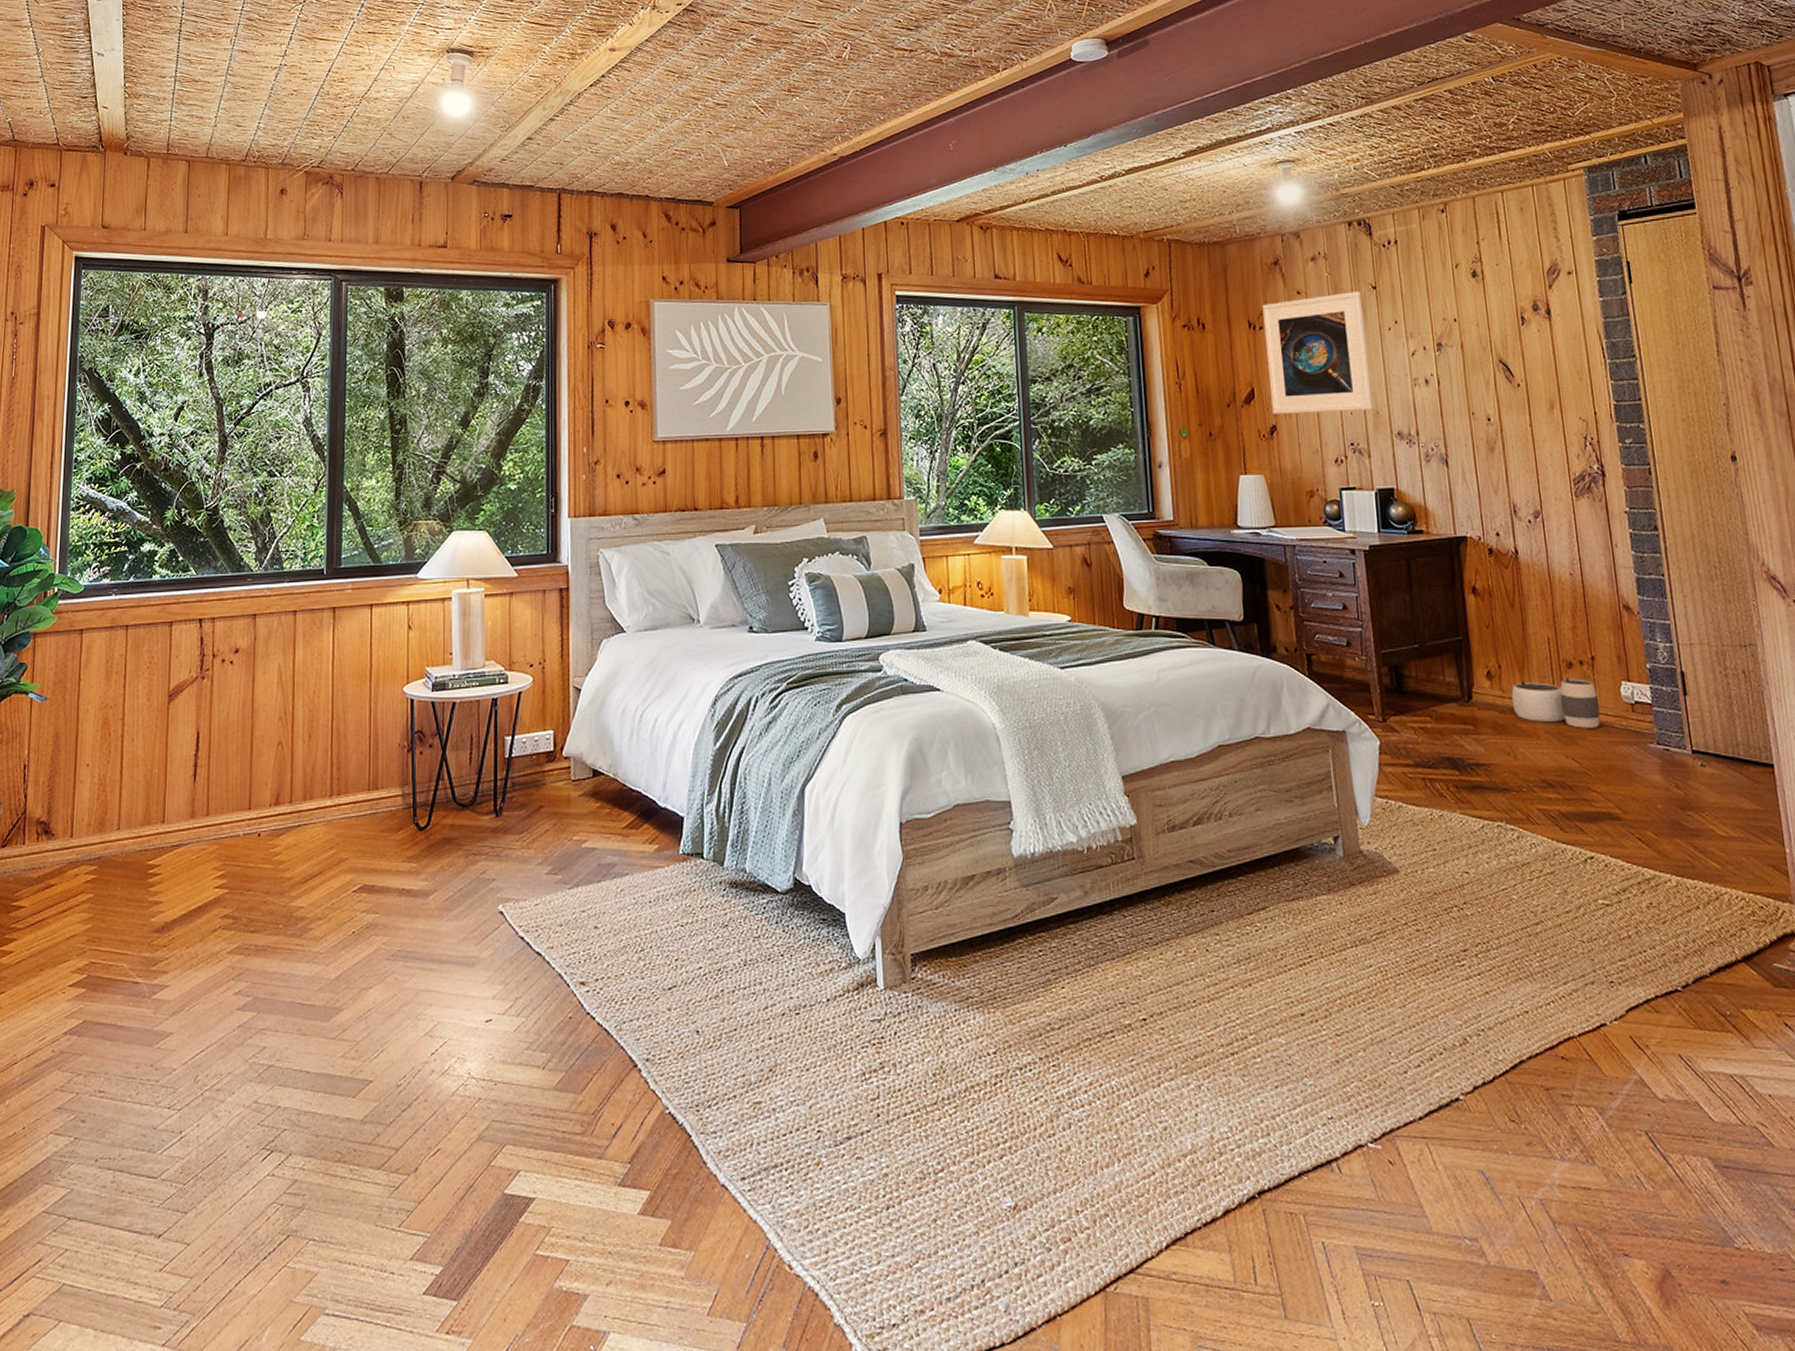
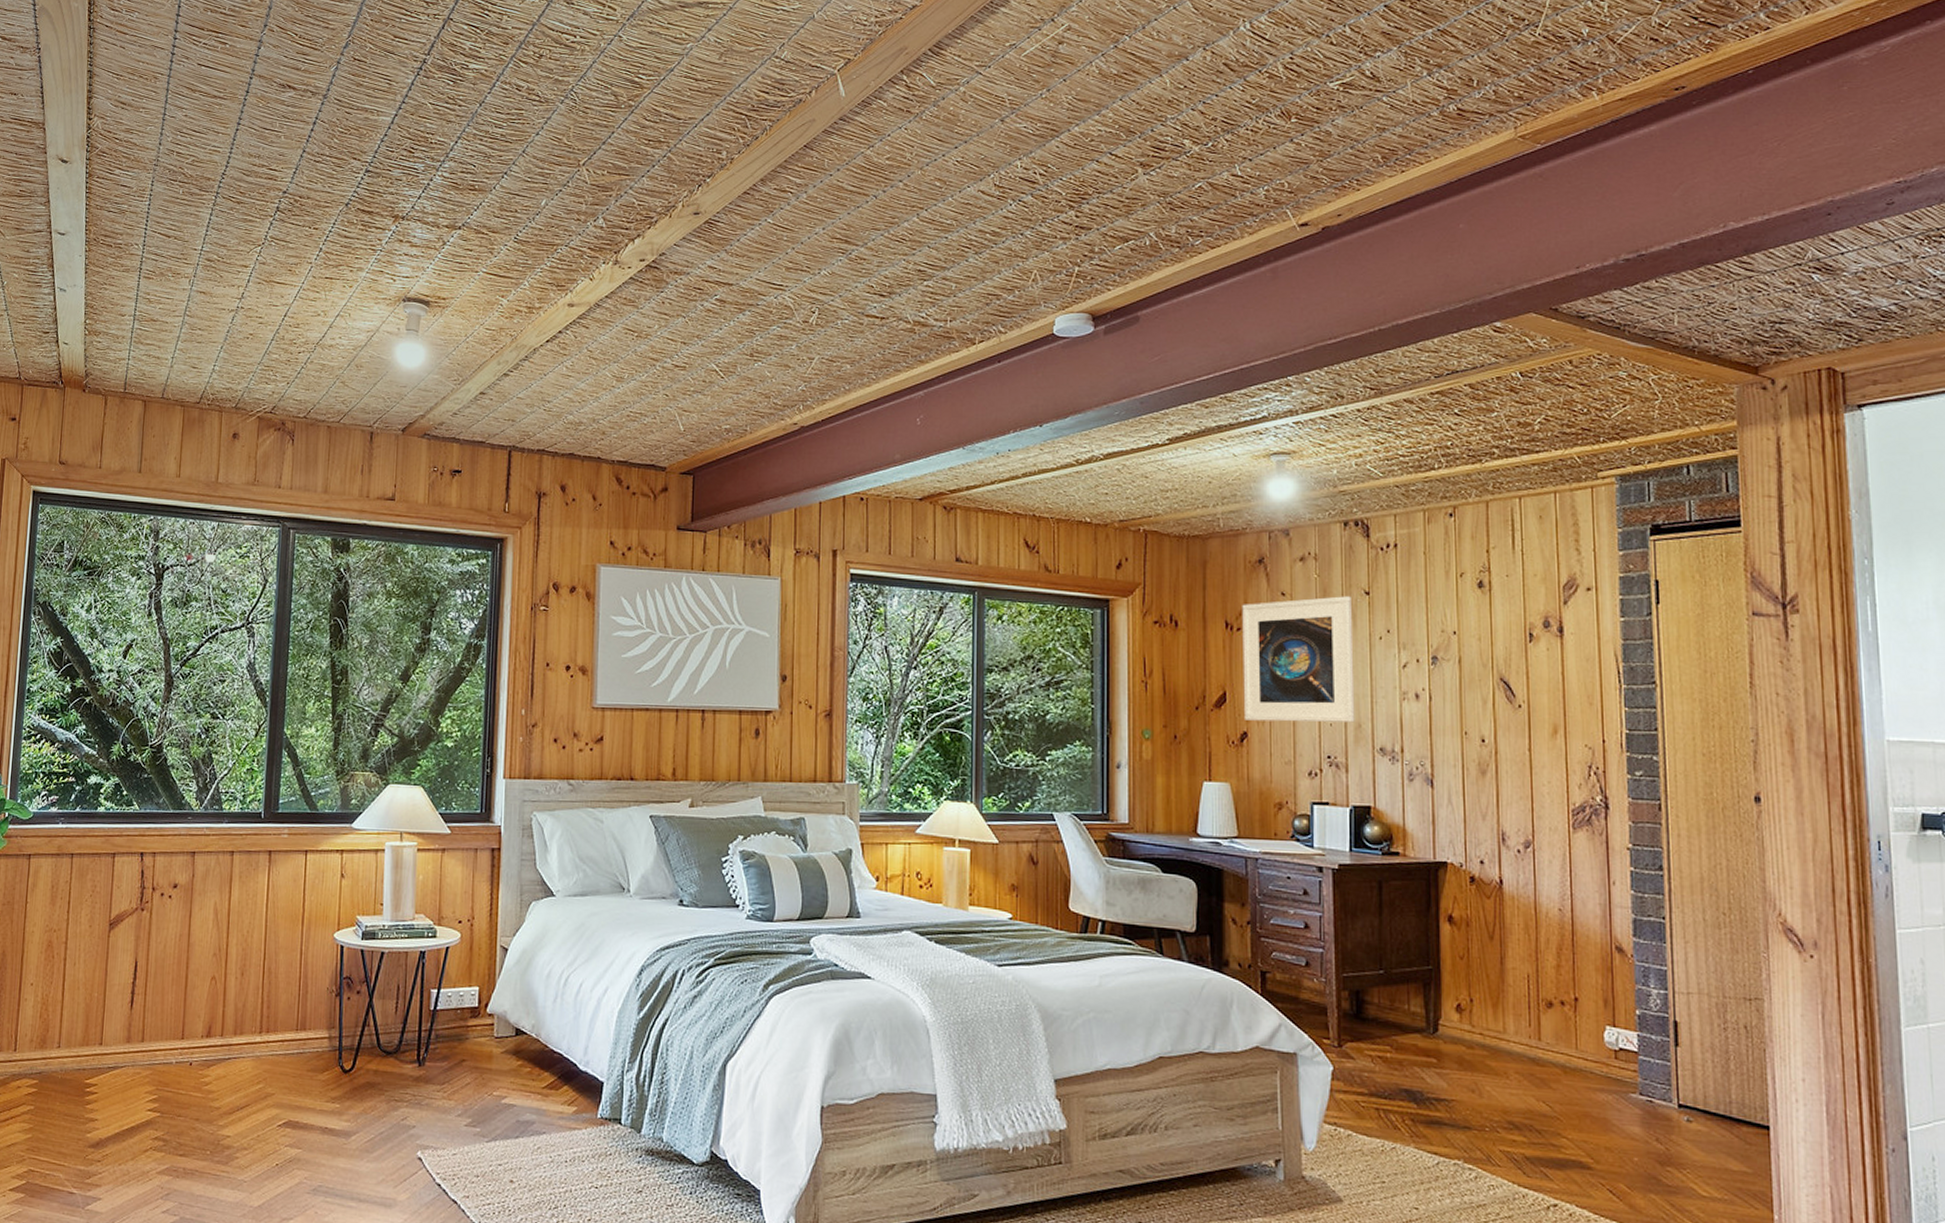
waste basket: present [1511,677,1600,728] -> none [1481,1017,1580,1073]

